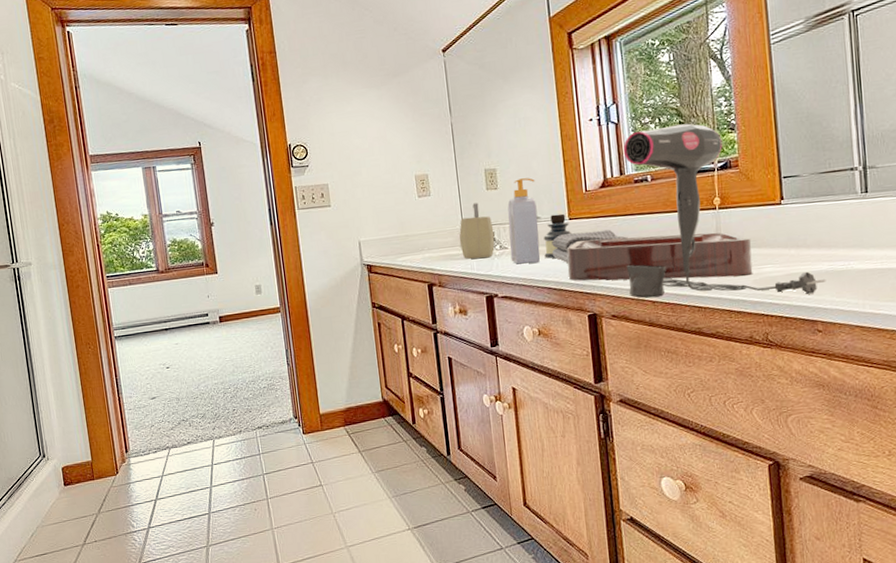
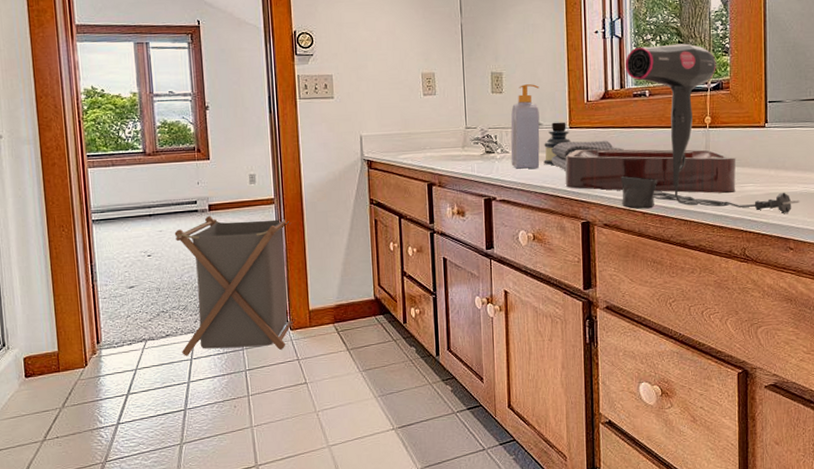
laundry basket: none [189,325,307,462] -> present [174,216,295,356]
soap dispenser: present [459,203,495,259] -> none [461,105,497,161]

